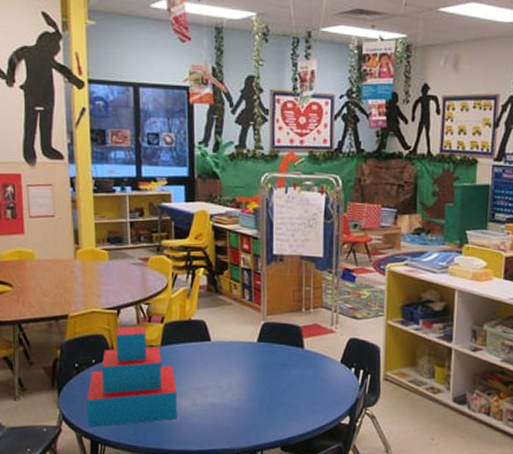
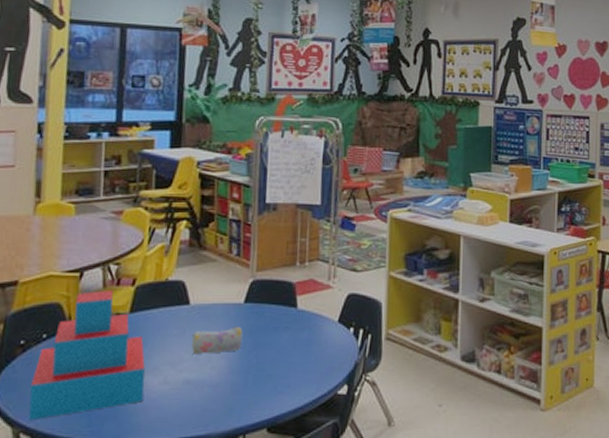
pencil case: none [214,361,257,384] -> present [191,326,243,354]

